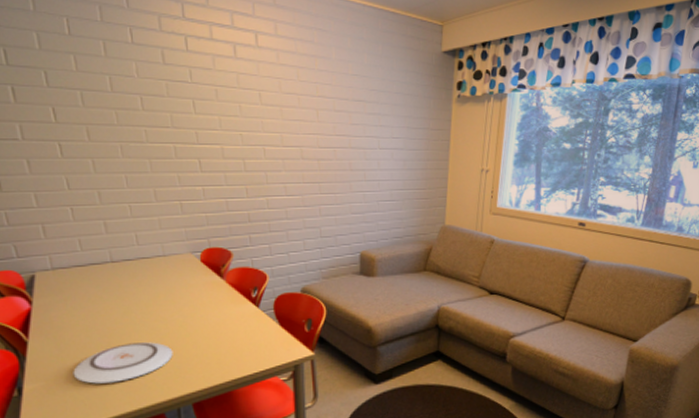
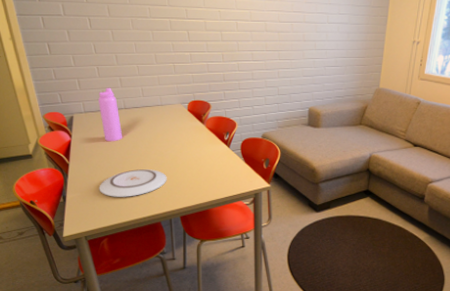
water bottle: none [72,234,109,308] -> present [98,87,123,142]

